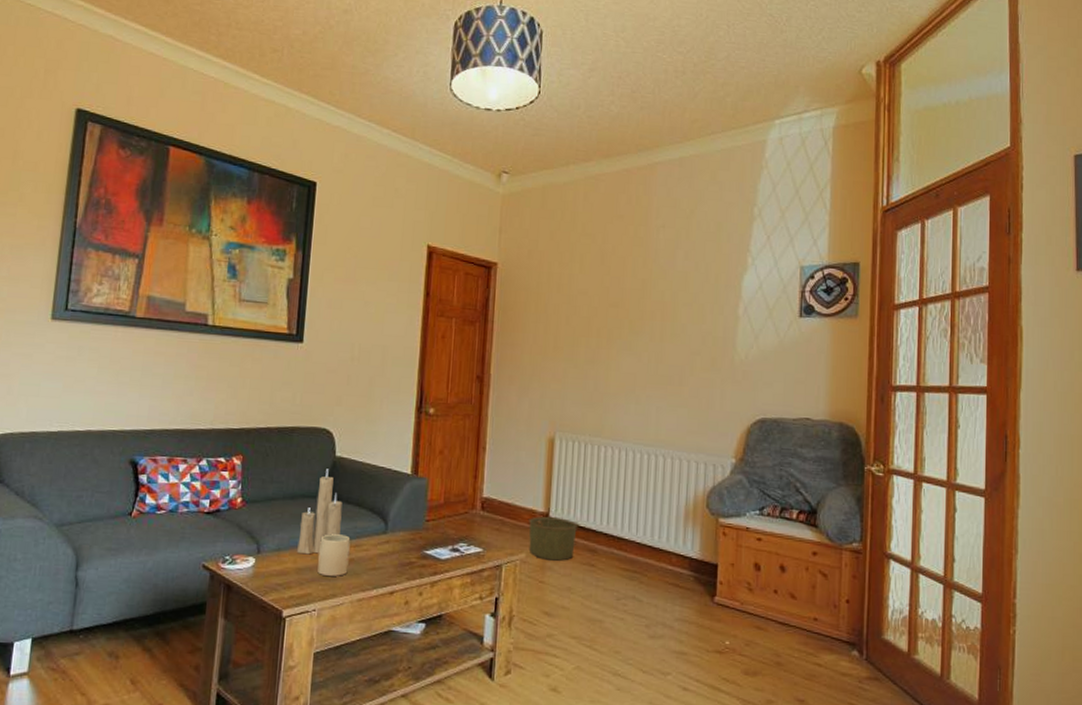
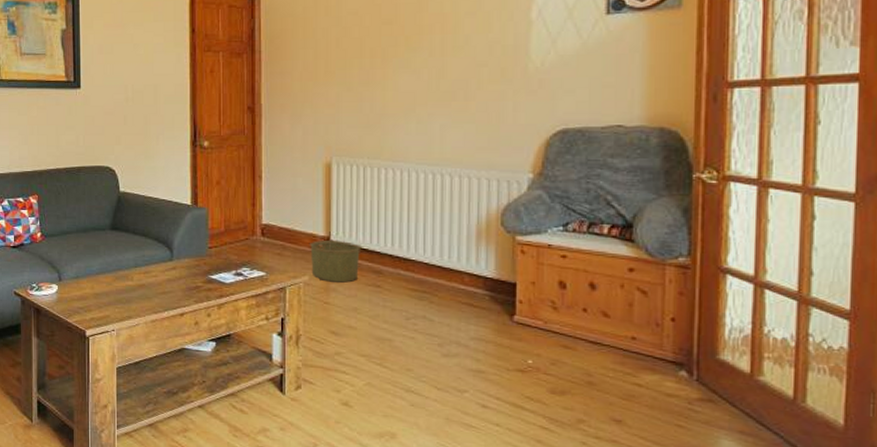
candle: present [296,469,343,555] -> none [92,203,130,281]
mug: present [317,534,351,577] -> none [112,262,141,301]

